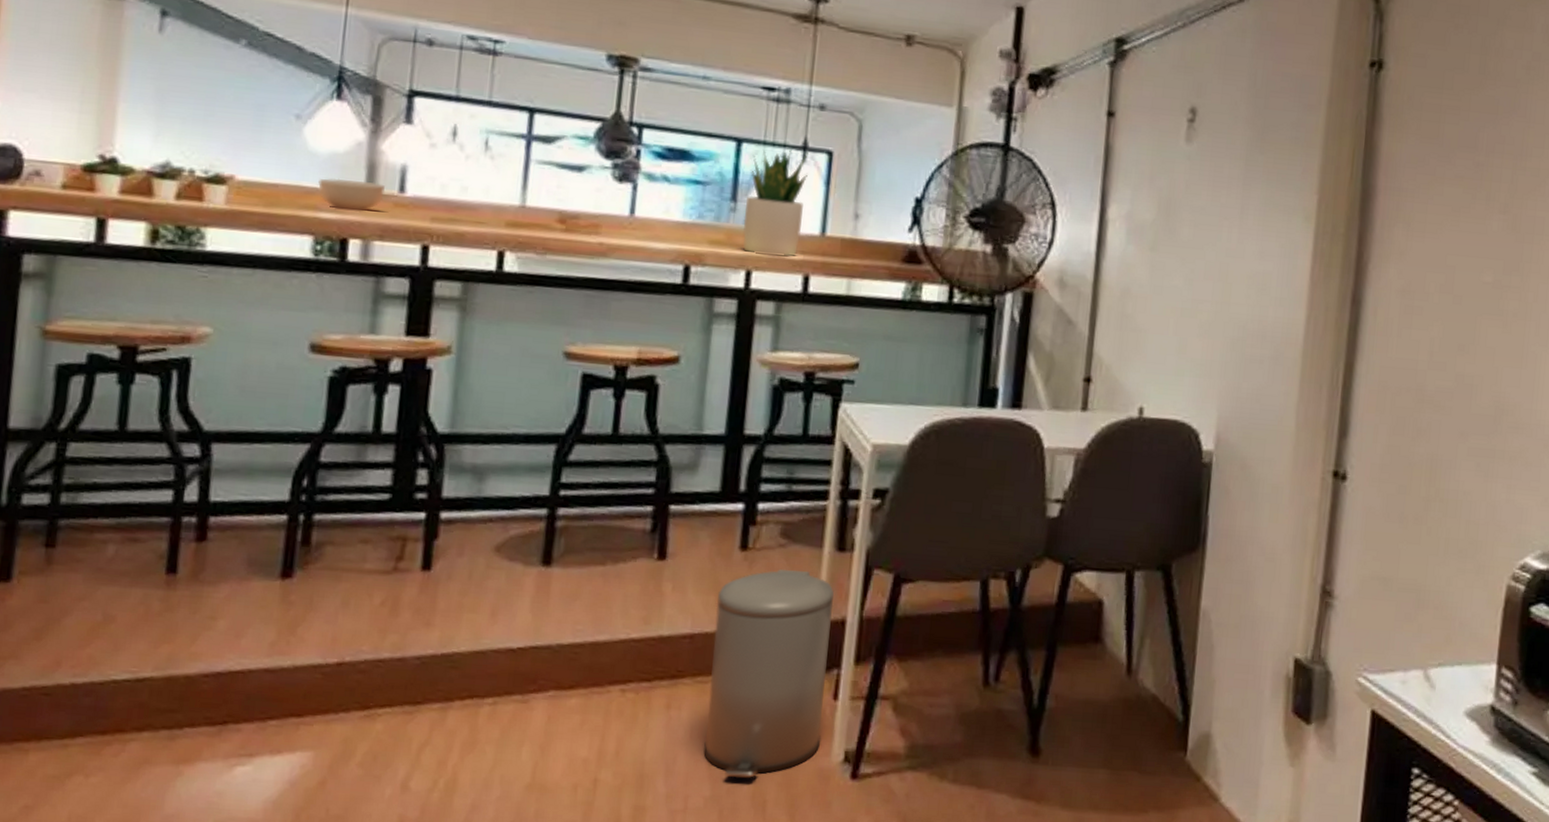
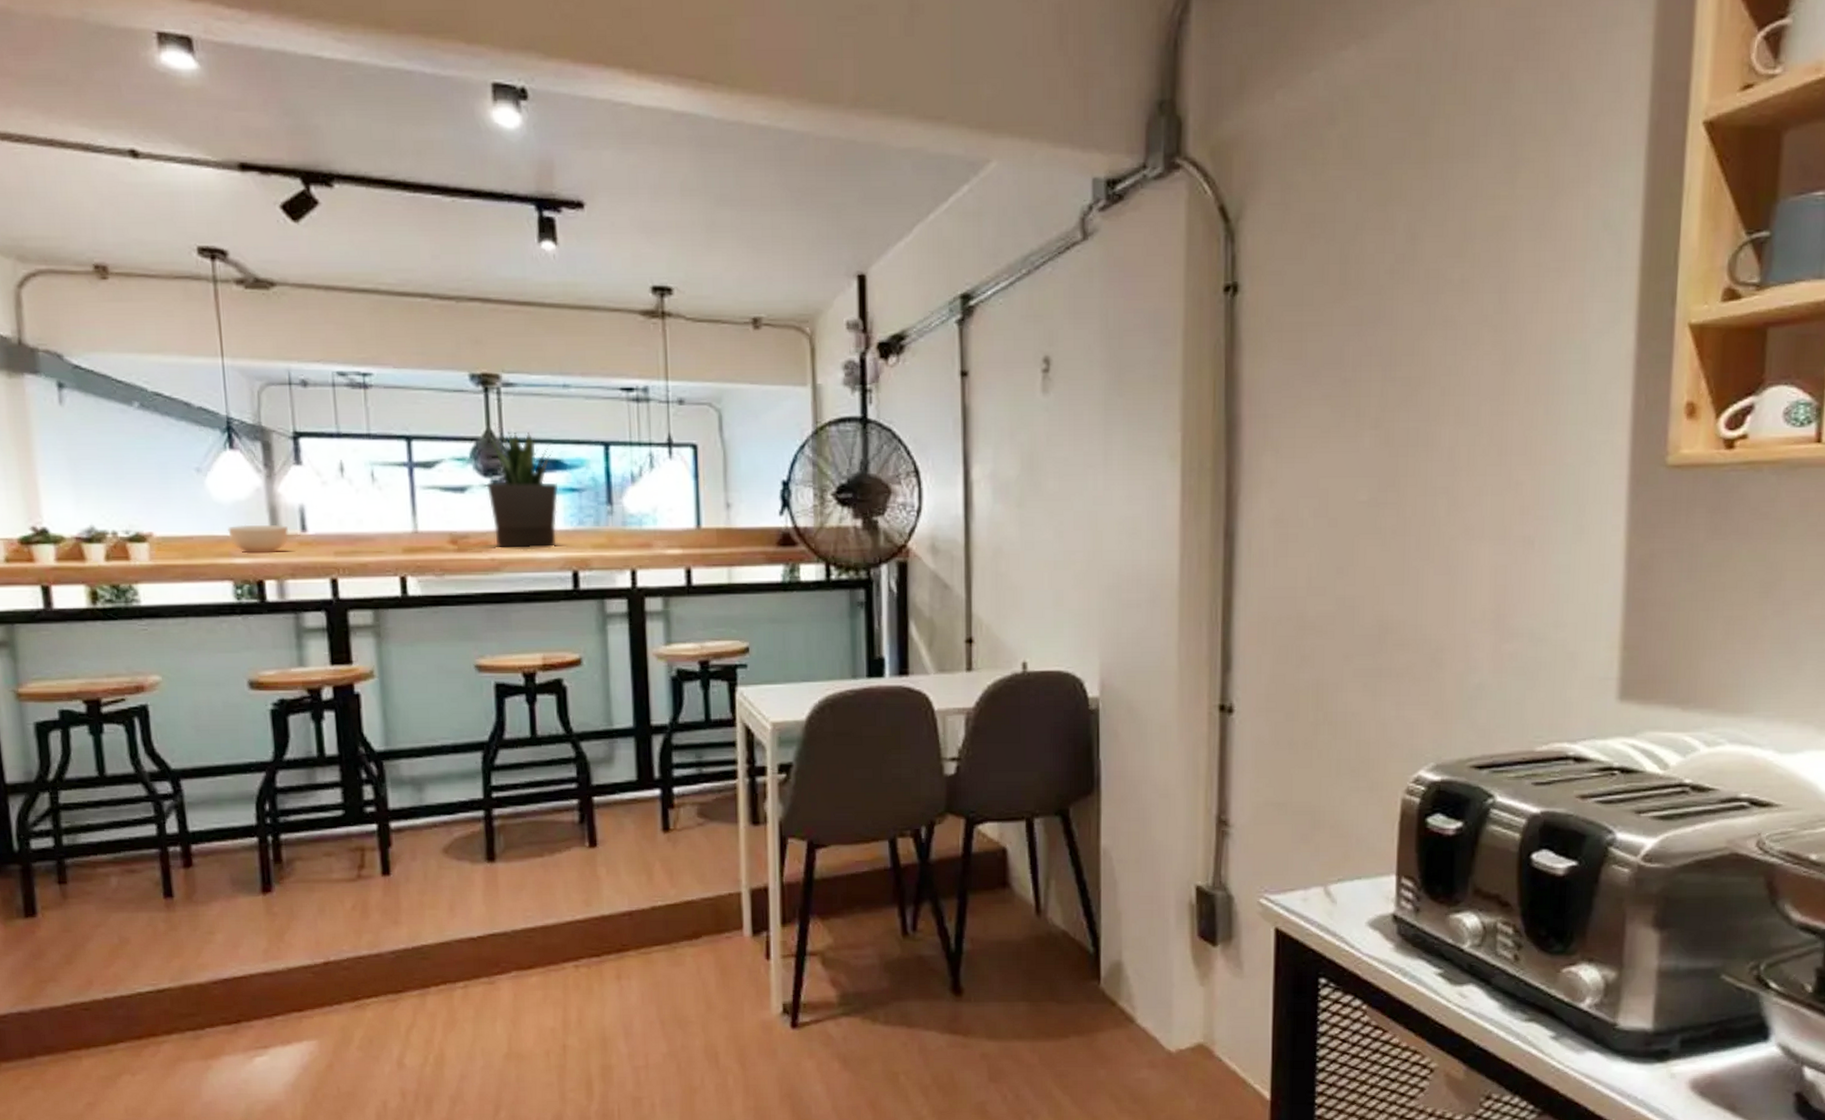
planter: none [606,107,682,240] -> present [486,424,559,551]
pedal bin: present [703,569,834,778] -> none [647,845,760,1034]
planter: present [742,149,808,257] -> none [621,447,678,554]

